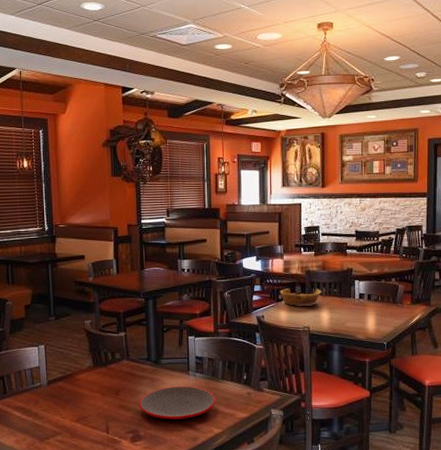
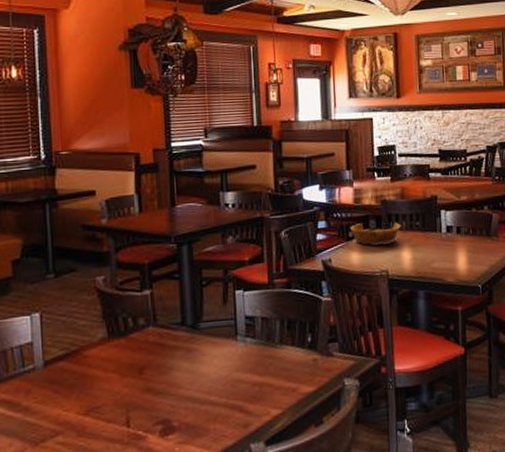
plate: present [139,386,216,420] -> none [171,355,273,403]

